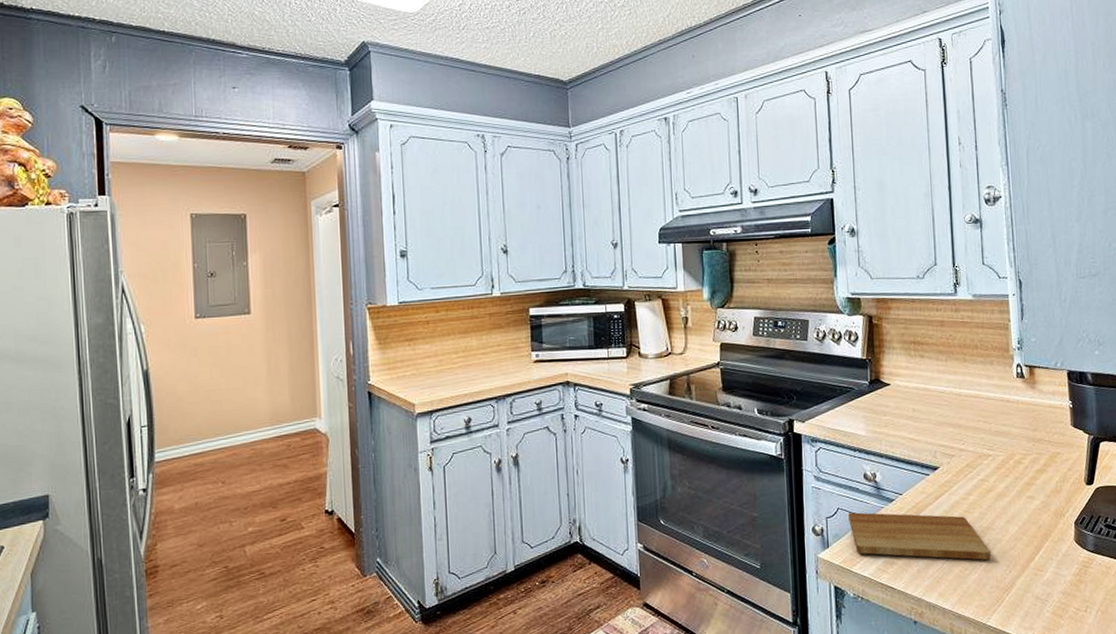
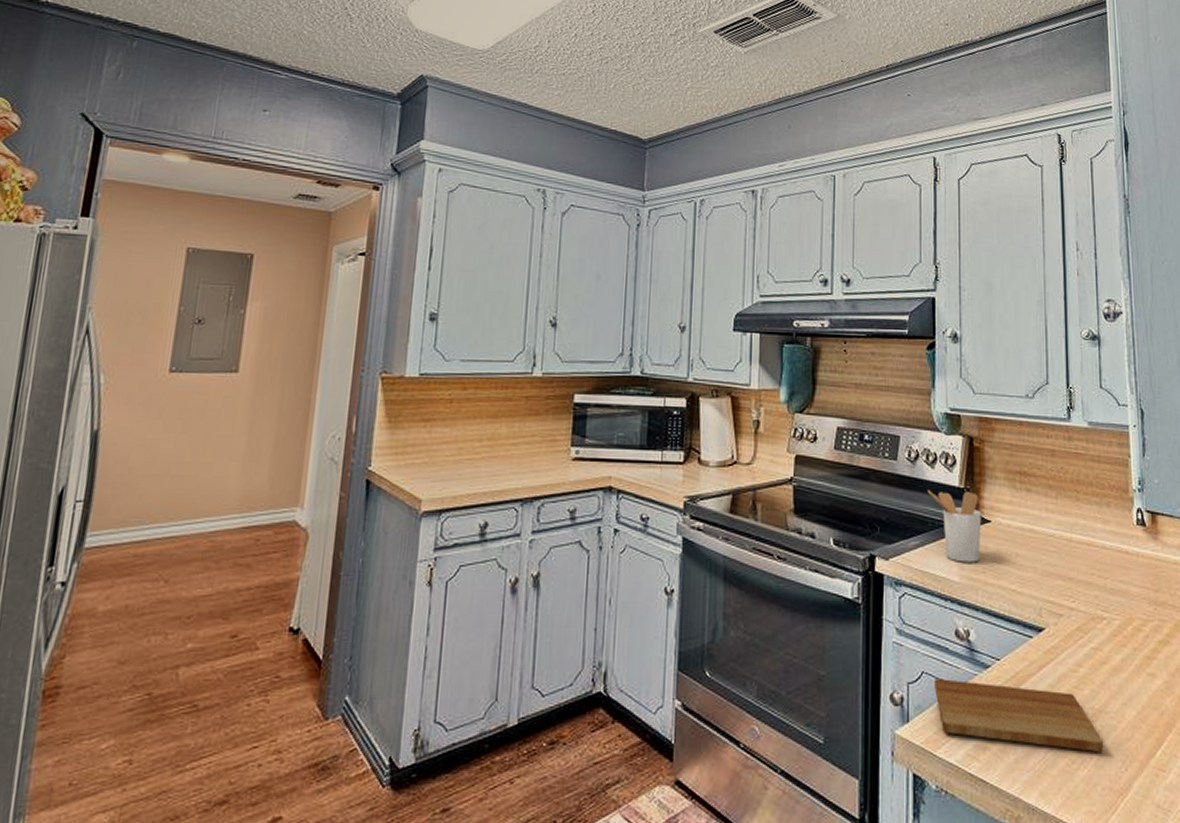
utensil holder: none [835,361,883,420] -> present [928,490,982,563]

